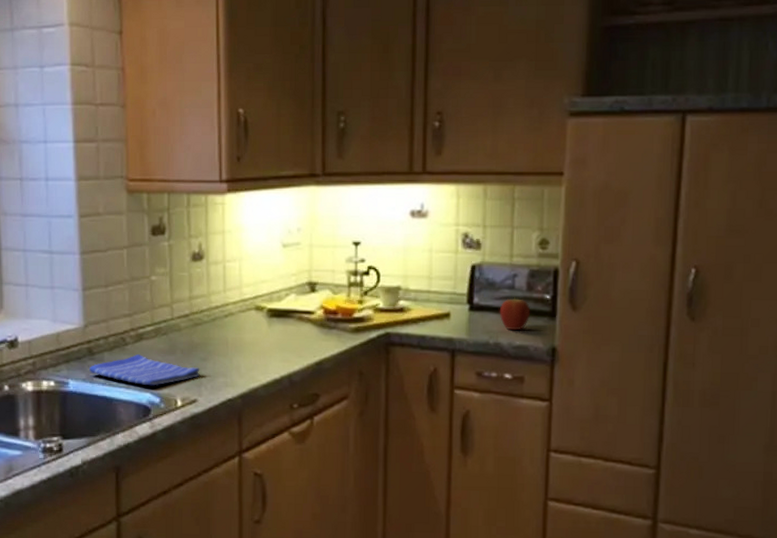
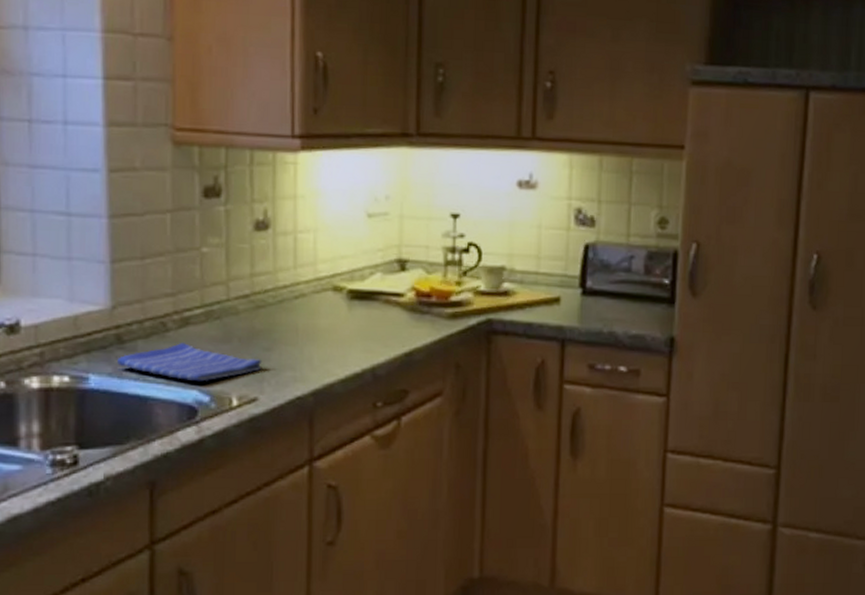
fruit: present [499,296,531,331] -> none [614,280,648,318]

